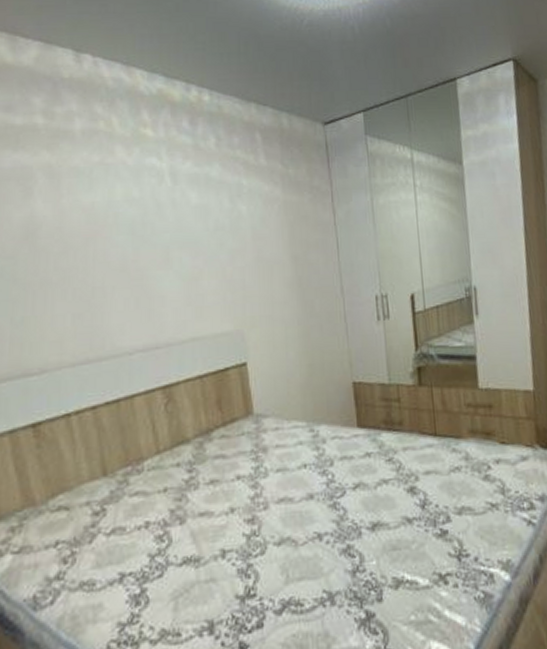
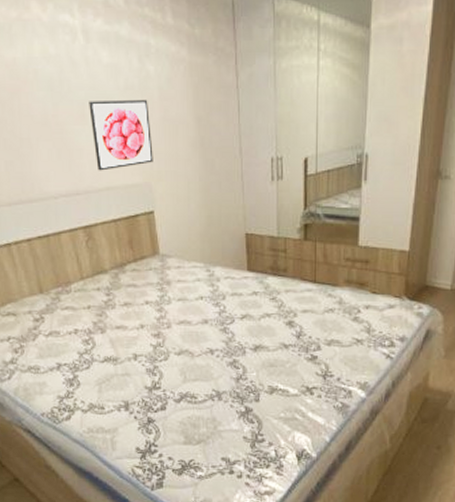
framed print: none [174,241,246,320] -> present [89,100,153,171]

